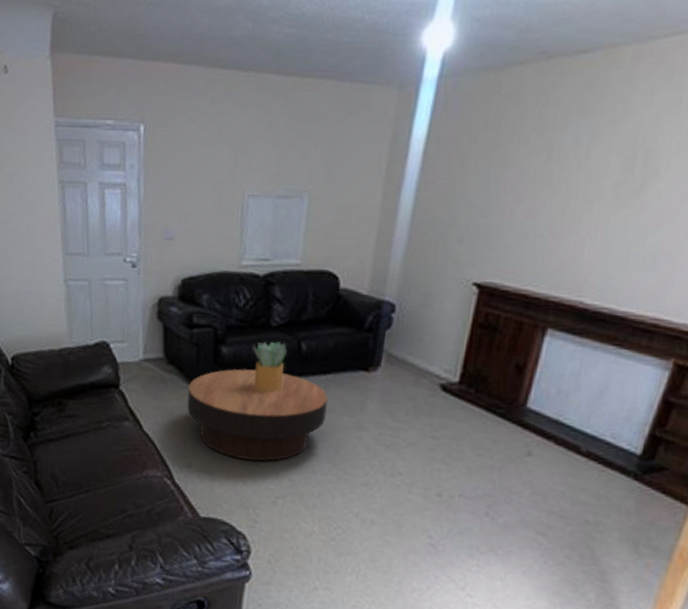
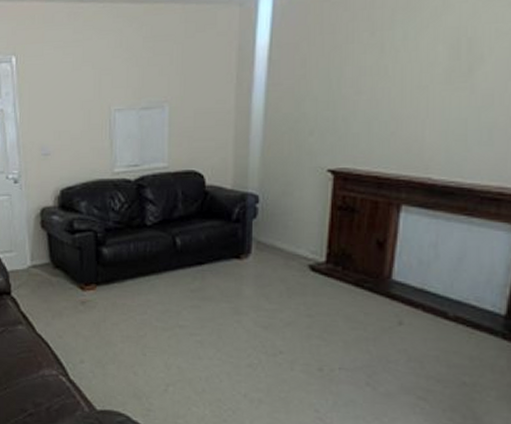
coffee table: present [187,368,328,462] -> none [75,267,205,352]
potted plant: present [253,341,287,393] -> none [132,239,163,287]

